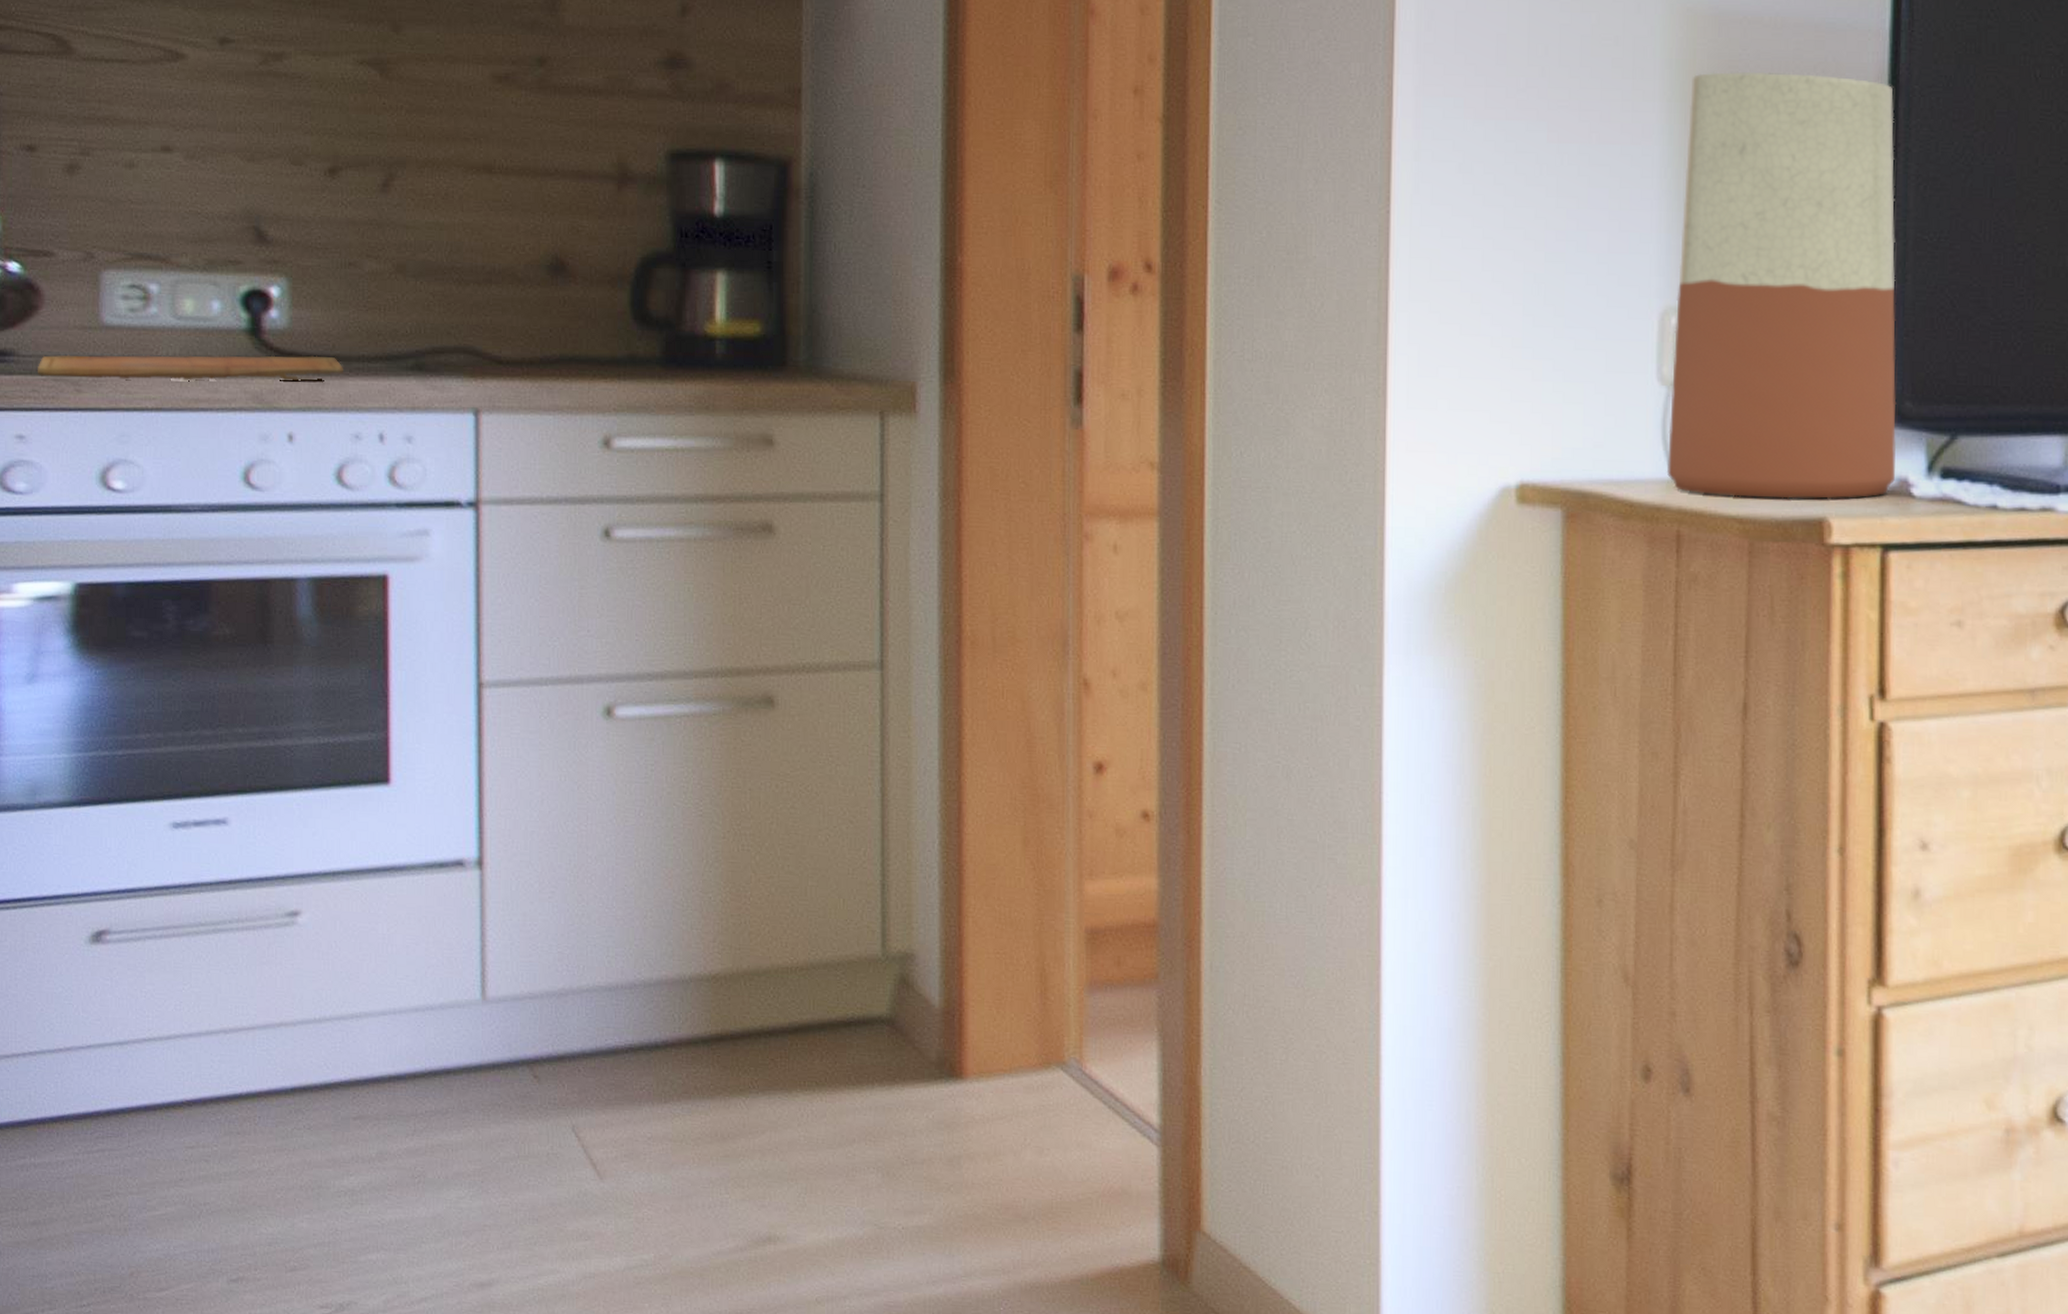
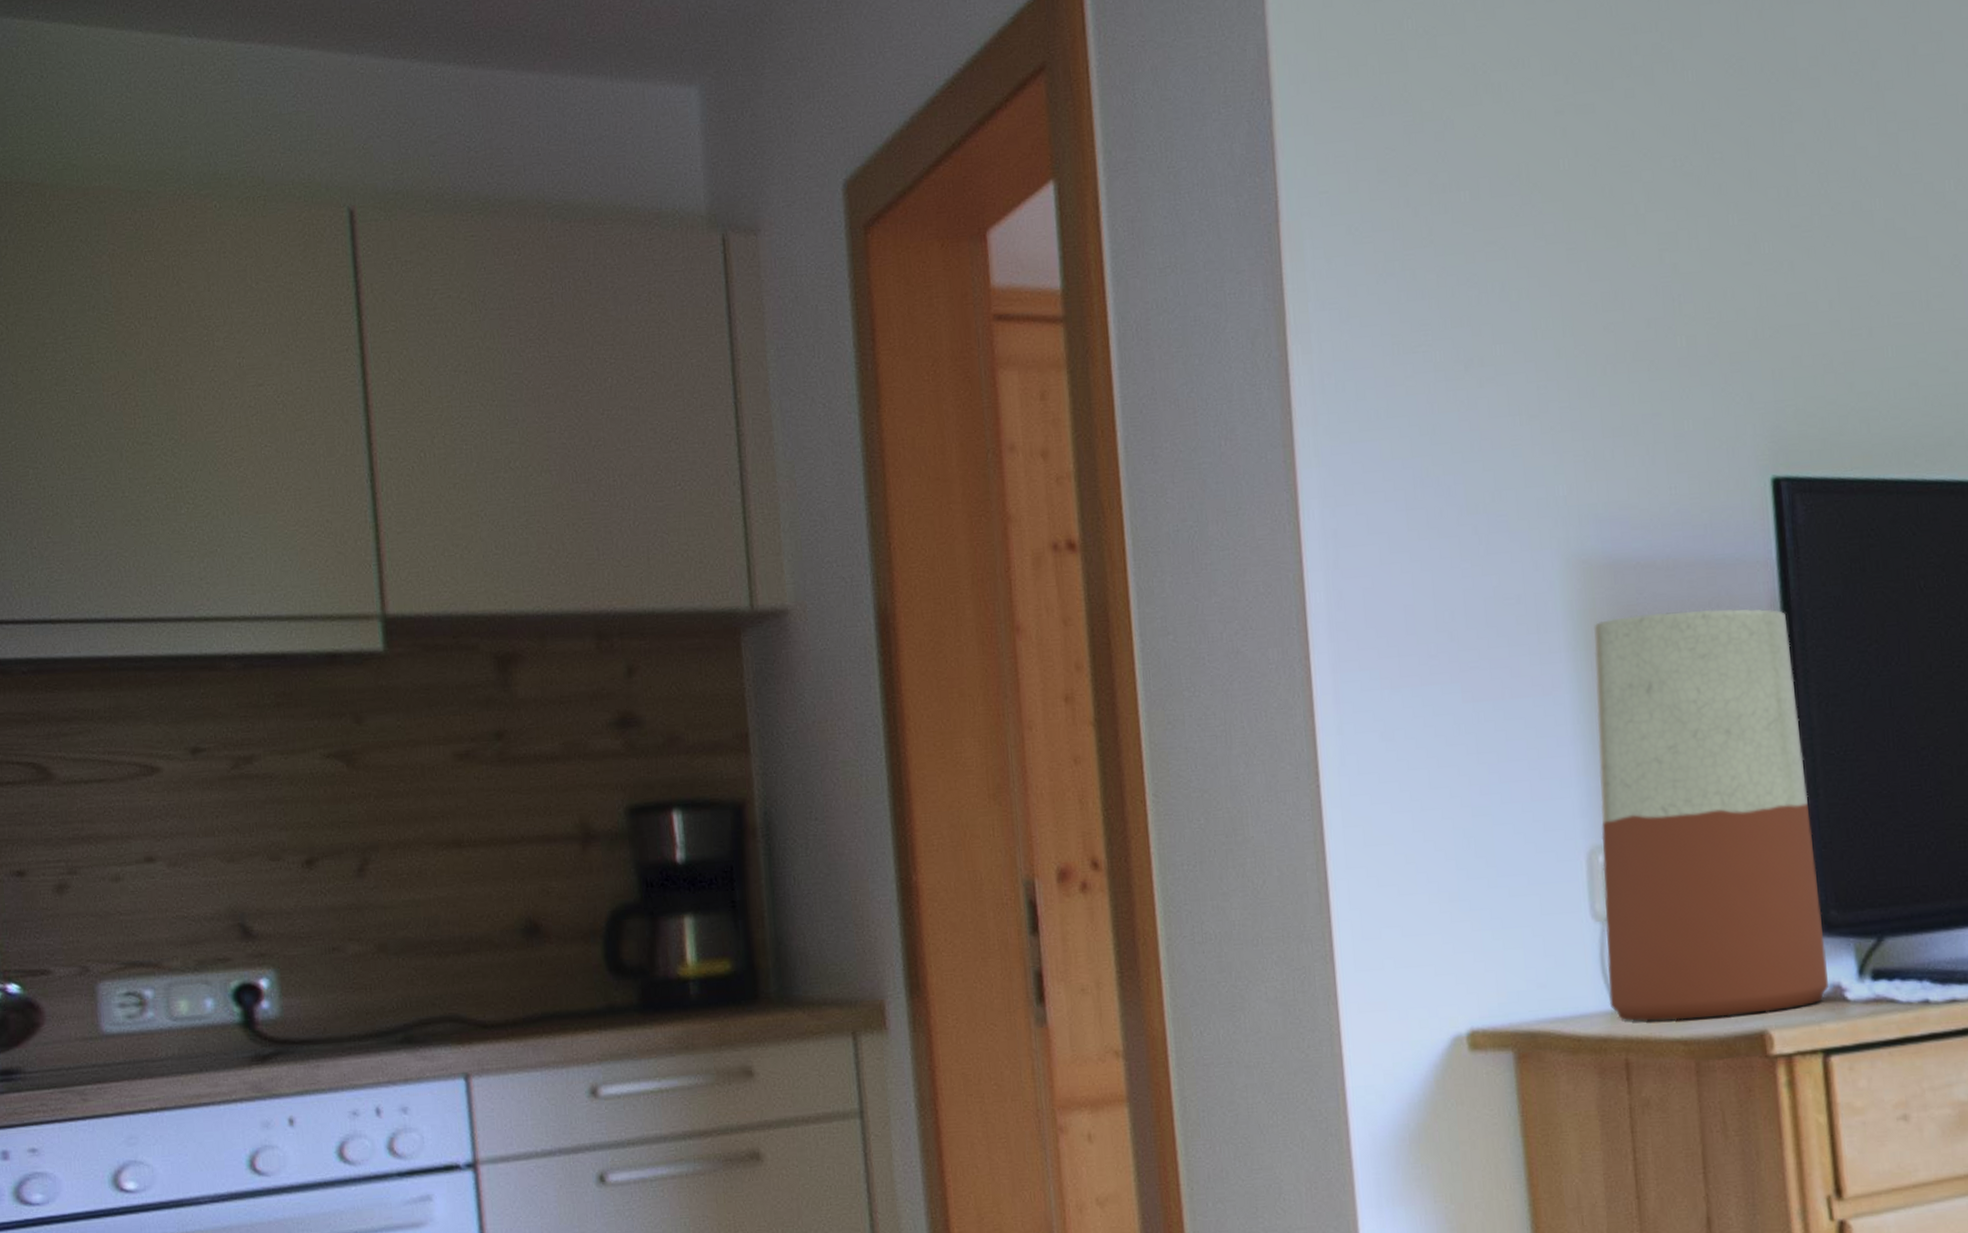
cutting board: present [38,355,343,381] -> none [44,1040,336,1090]

